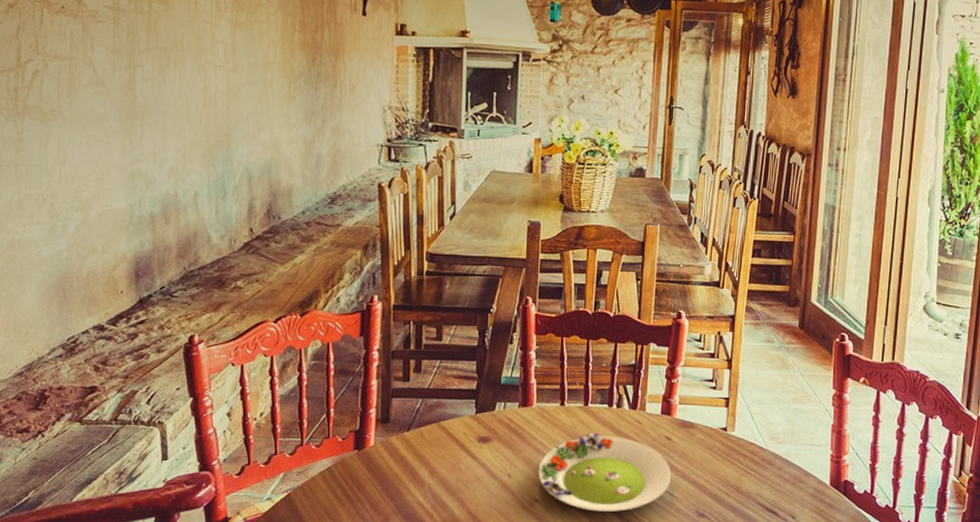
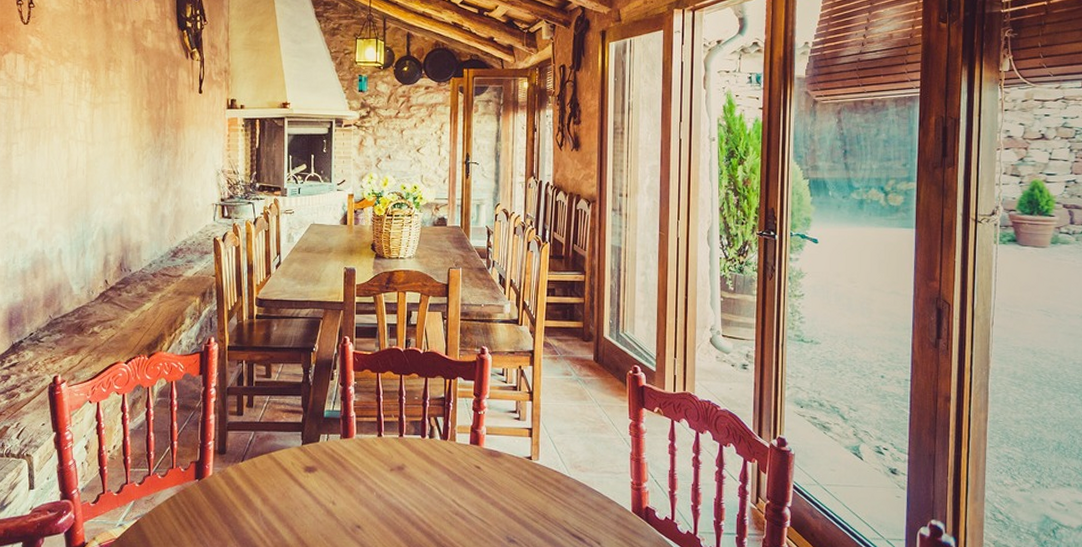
salad plate: present [538,432,672,512] -> none [359,462,483,538]

